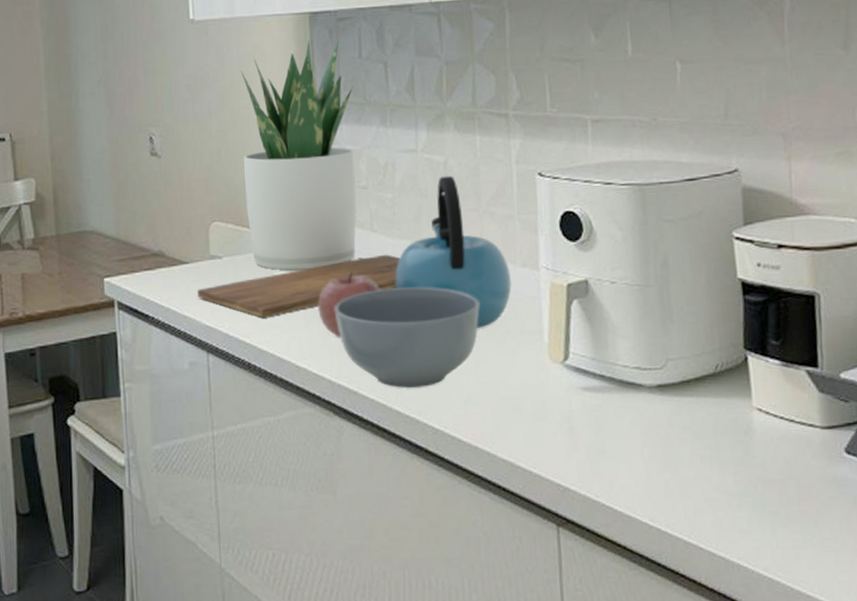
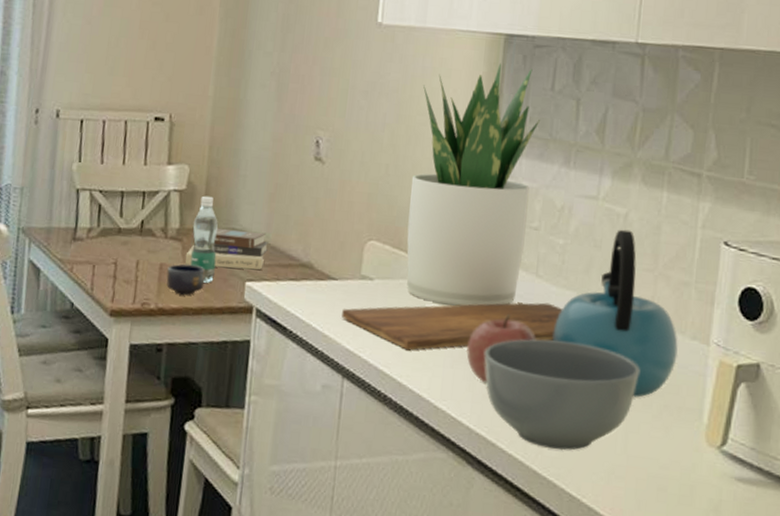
mug: none [29,270,66,299] -> present [166,264,206,295]
books: none [44,230,120,271] -> present [185,228,268,270]
bottle: none [46,204,74,285] -> present [190,195,218,283]

